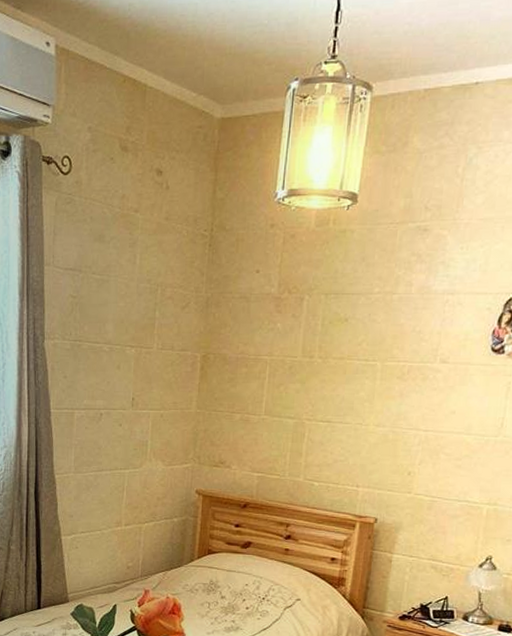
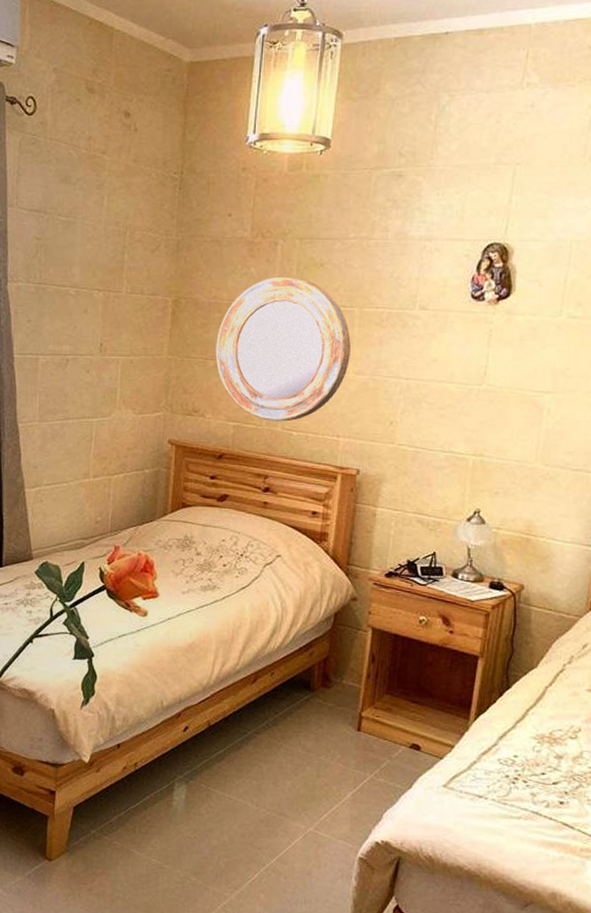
home mirror: none [241,331,373,472] -> present [215,276,351,422]

